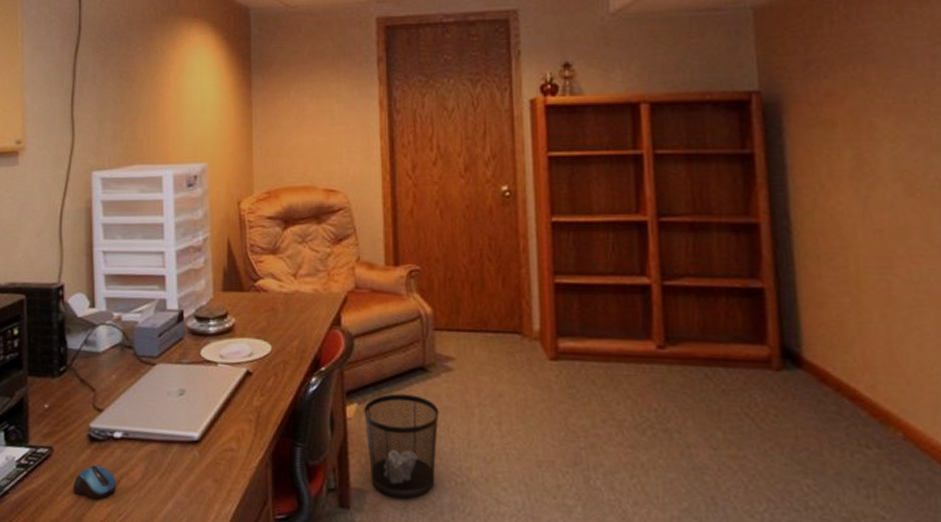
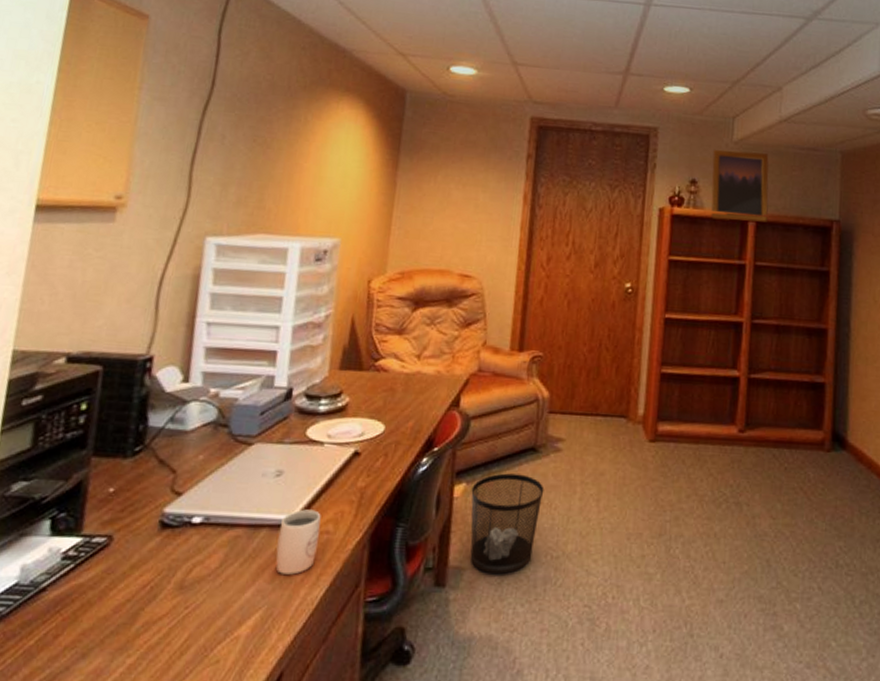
computer mouse: present [73,464,116,500] -> none [132,553,188,592]
mug: none [188,427,225,490] -> present [275,509,321,575]
picture frame: none [587,22,664,105] -> present [711,149,769,224]

